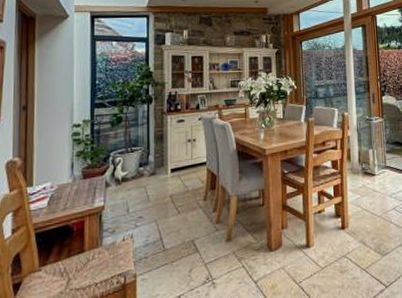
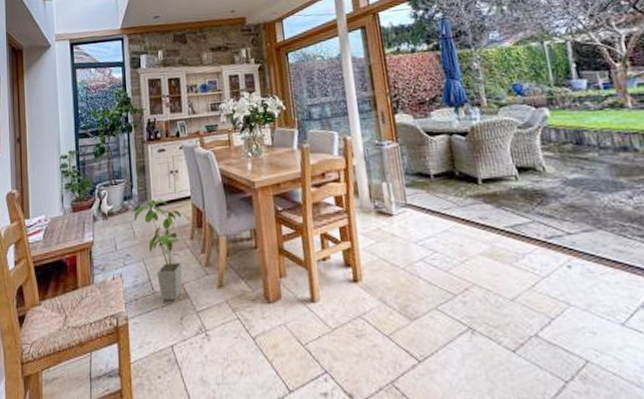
house plant: none [149,165,196,256] -> present [134,199,183,300]

